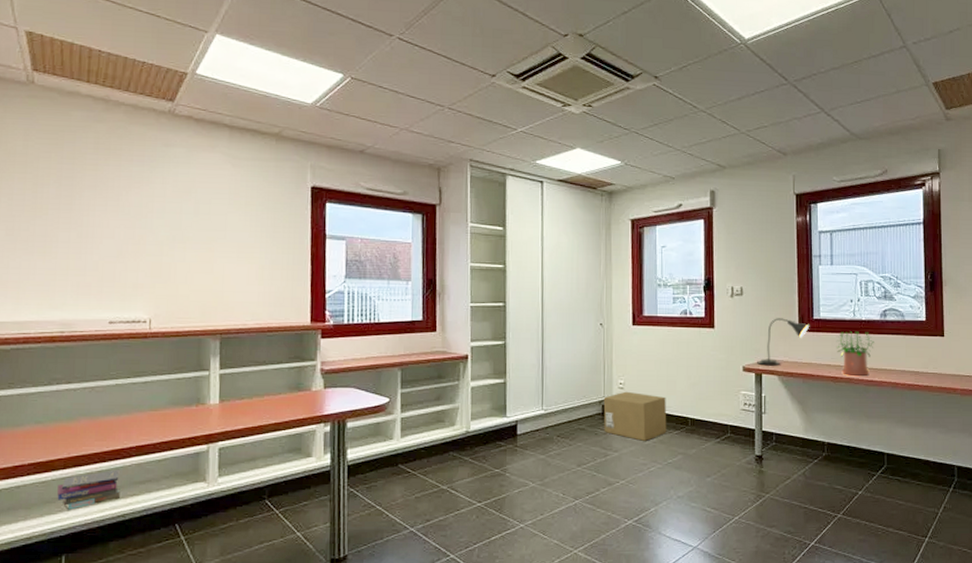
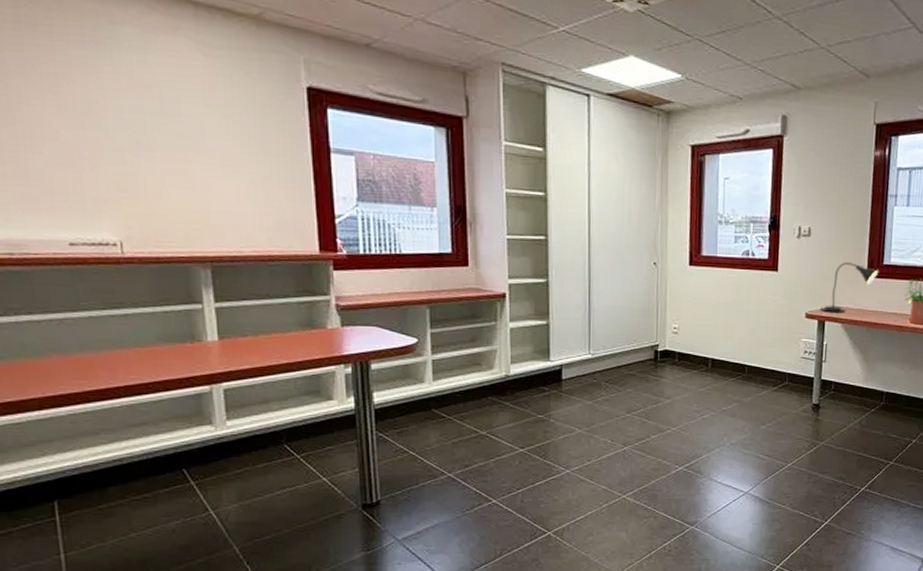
books: present [57,469,120,510] -> none [36,411,113,454]
box: present [603,391,667,441] -> none [655,336,723,388]

